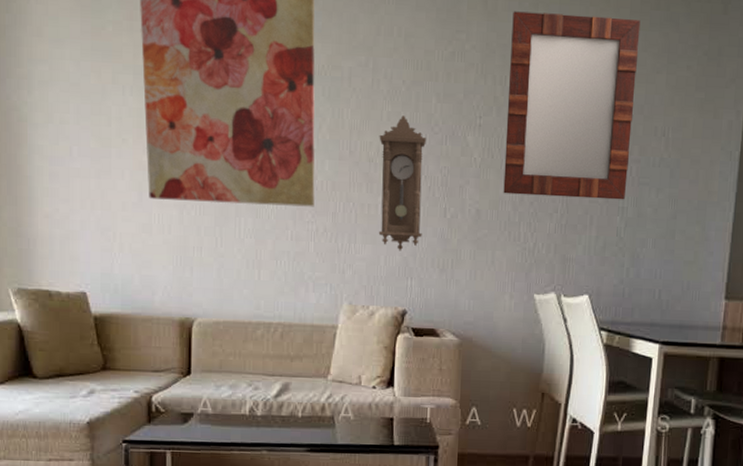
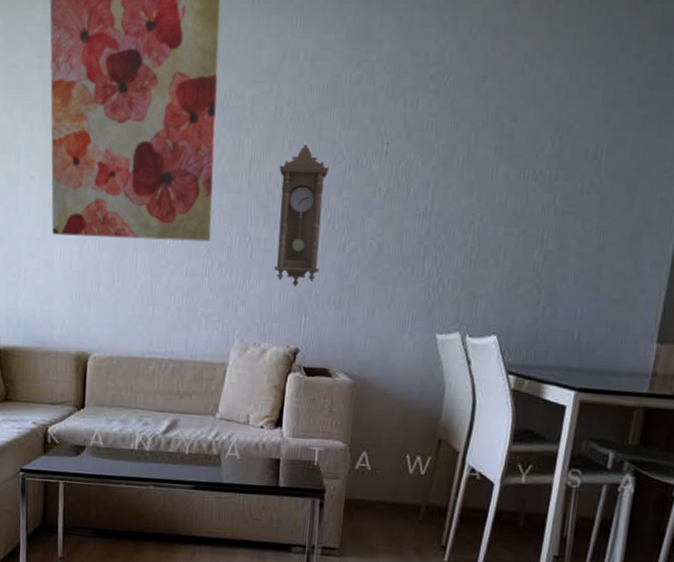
home mirror: present [503,11,641,200] -> none [408,26,576,232]

